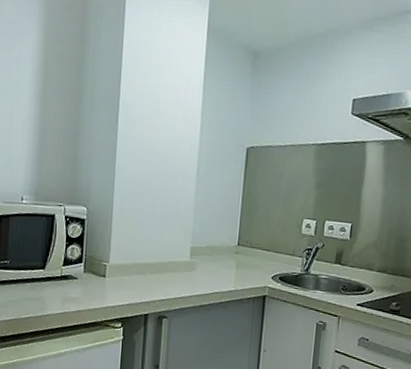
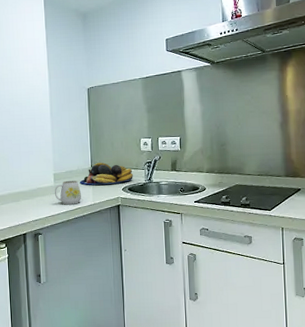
mug: none [188,258,222,288] -> present [54,181,82,205]
fruit bowl: none [221,241,288,270] -> present [79,163,133,185]

